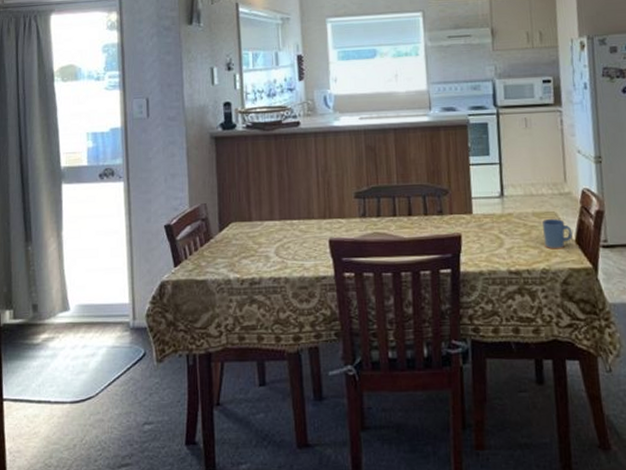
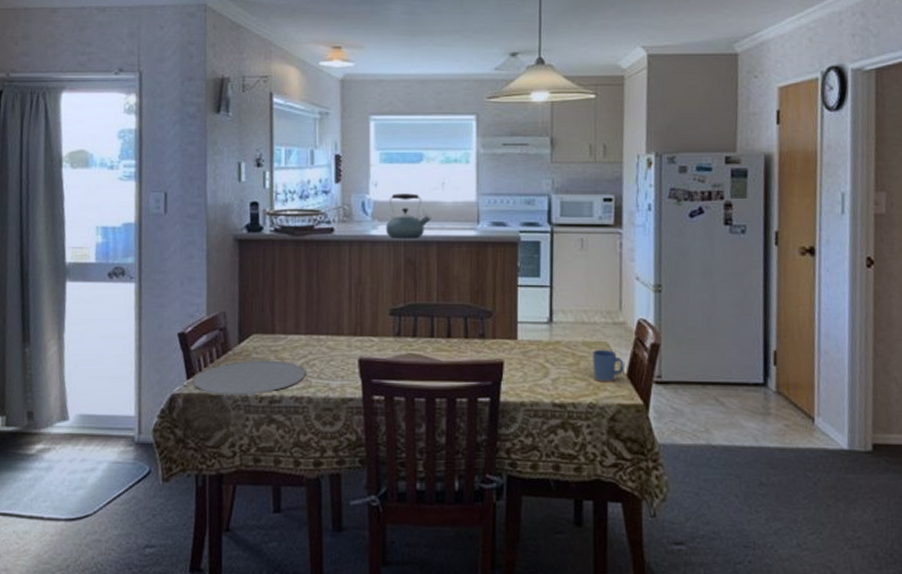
placemat: none [180,245,282,280] -> present [193,360,306,396]
kettle: none [346,86,388,128] -> present [385,193,432,239]

